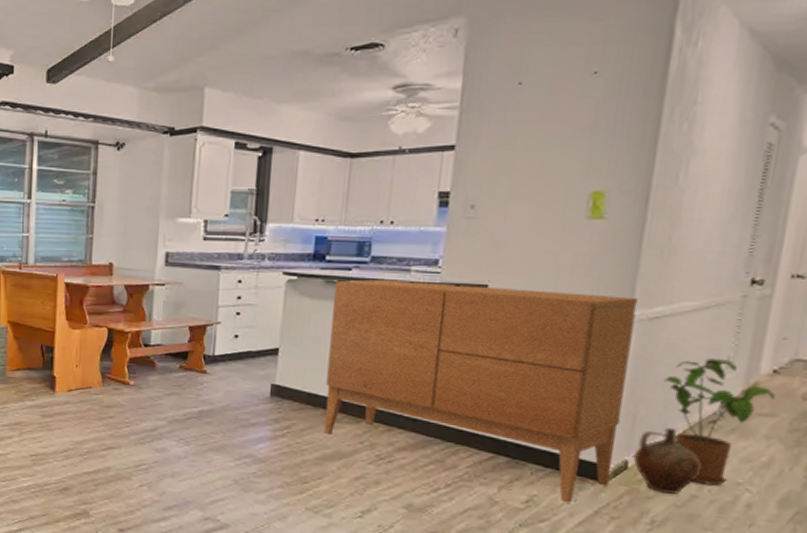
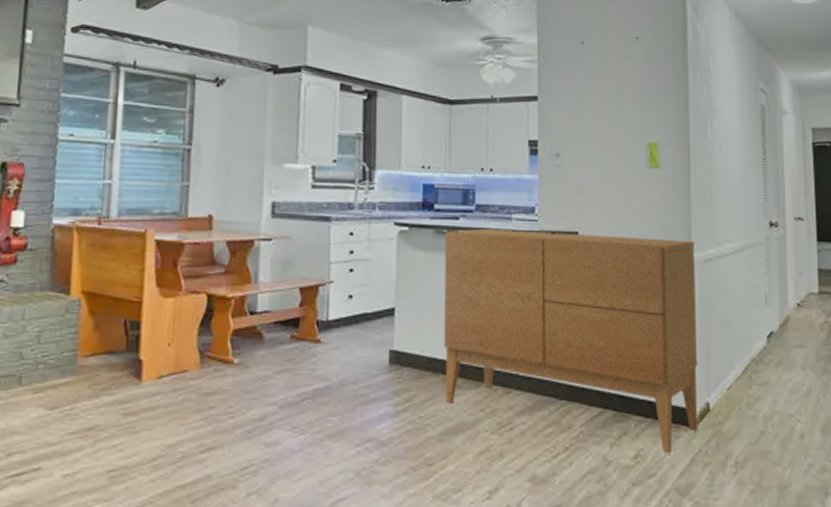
ceramic jug: present [633,427,703,494] -> none [712,365,764,432]
house plant: present [664,358,775,486] -> none [724,296,802,420]

